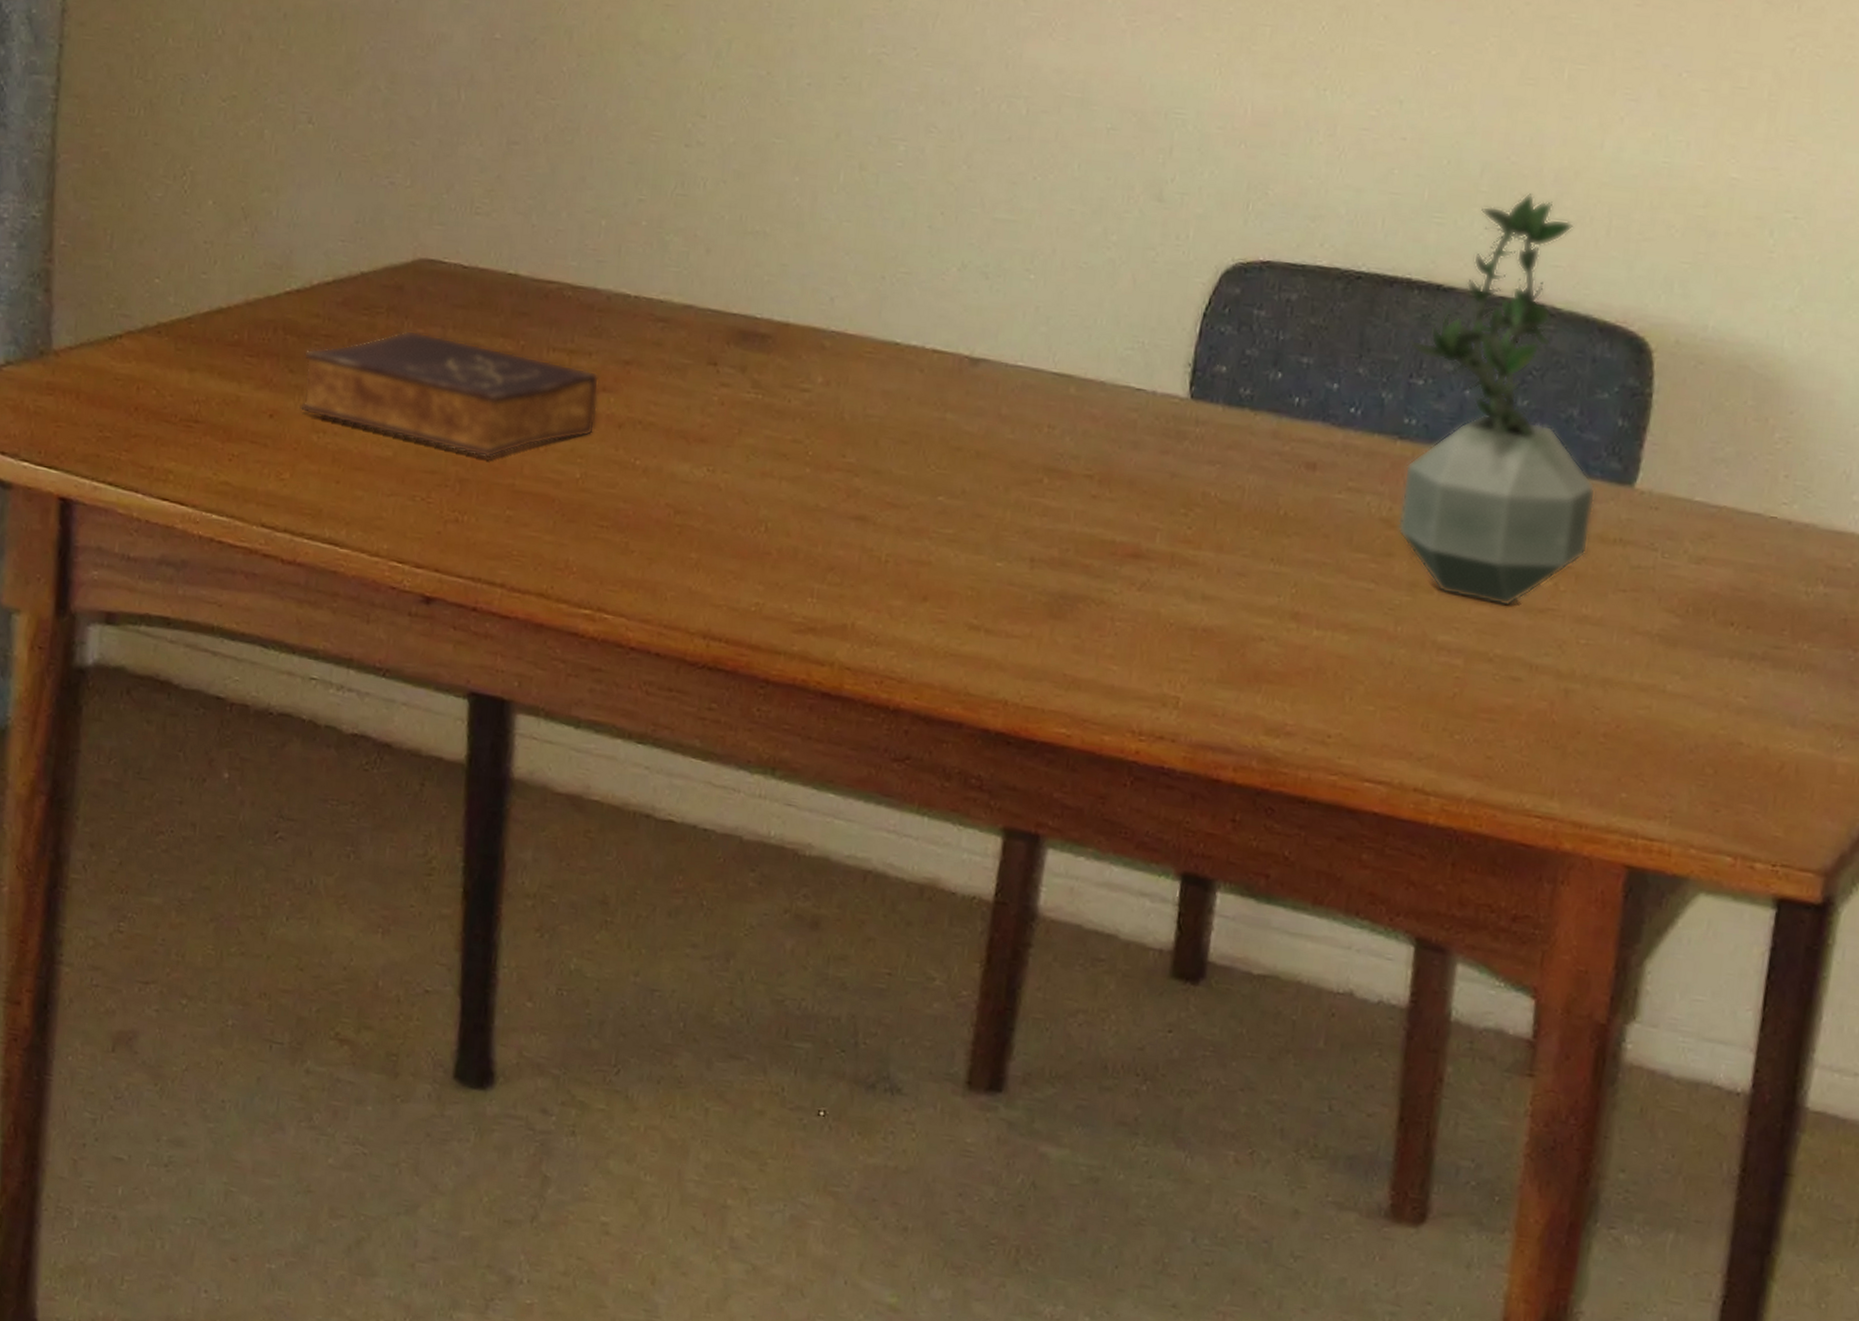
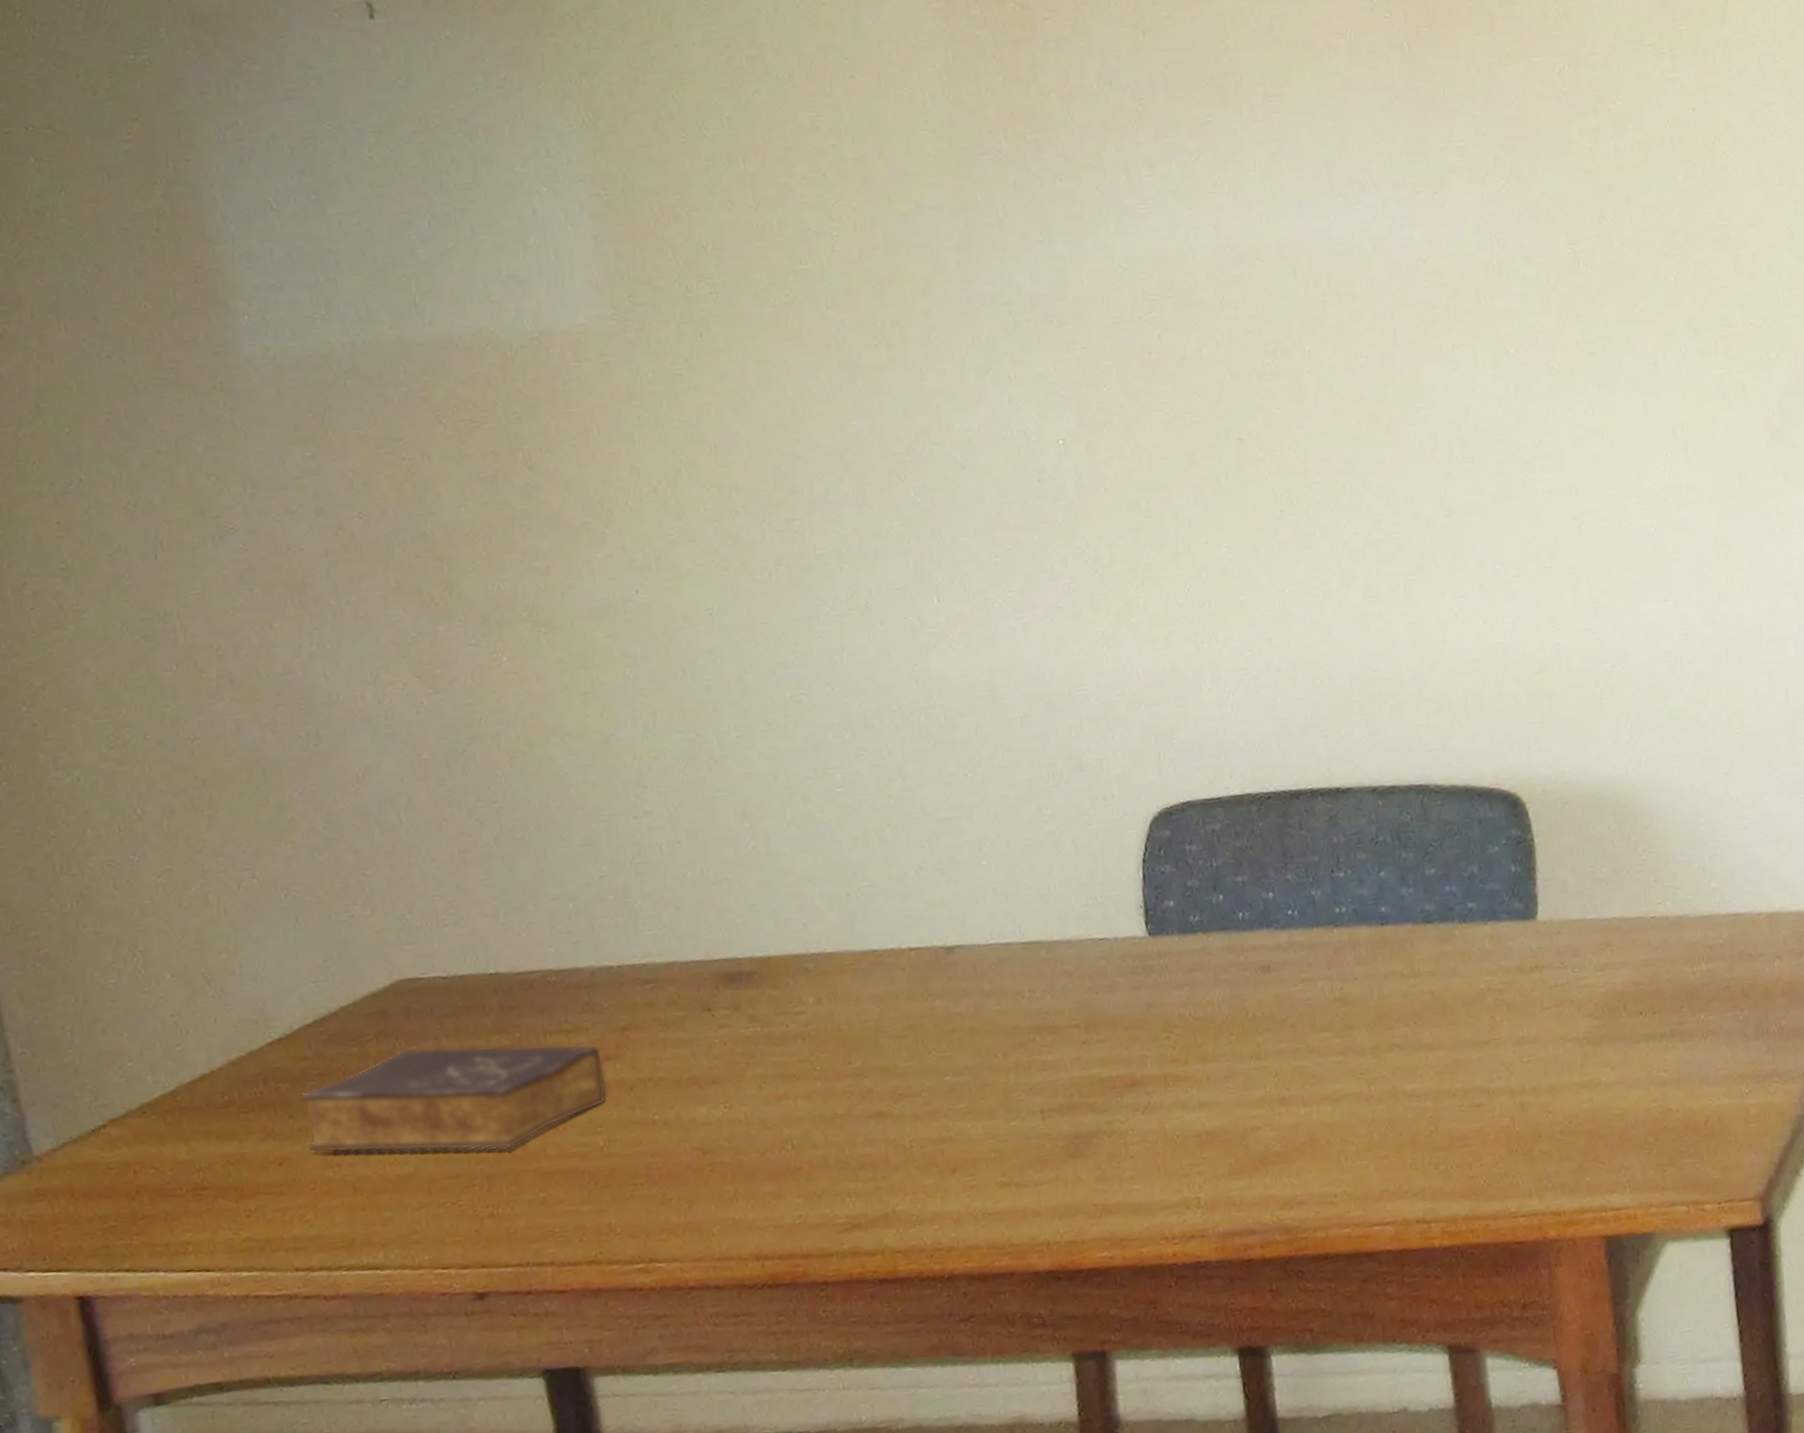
potted plant: present [1398,194,1596,605] -> none [1324,693,1512,1049]

